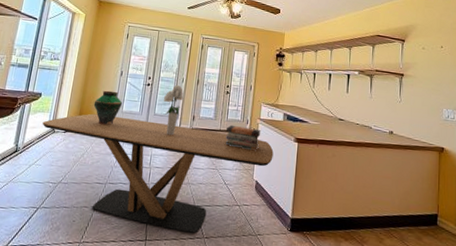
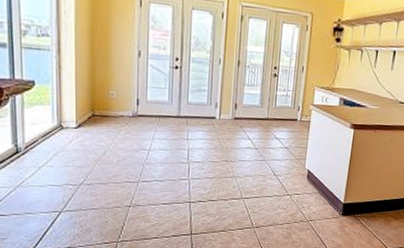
dining table: present [42,113,274,233] -> none [44,104,328,224]
vase: present [93,90,123,125] -> none [108,75,146,118]
bouquet: present [163,84,184,136] -> none [197,66,222,127]
book stack: present [225,124,261,151] -> none [274,112,315,140]

